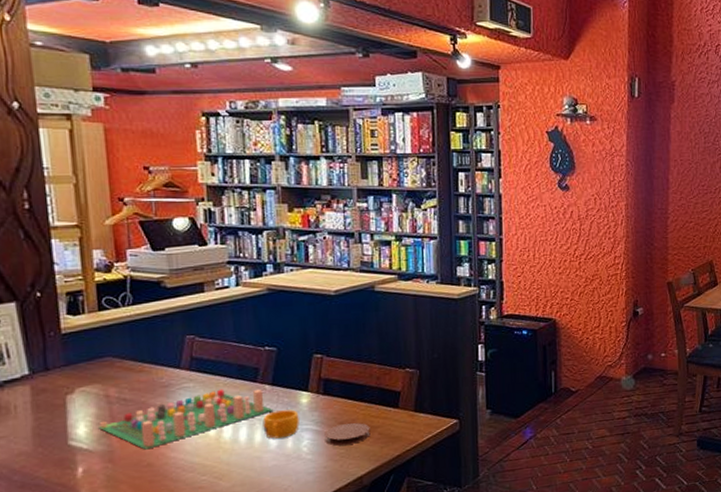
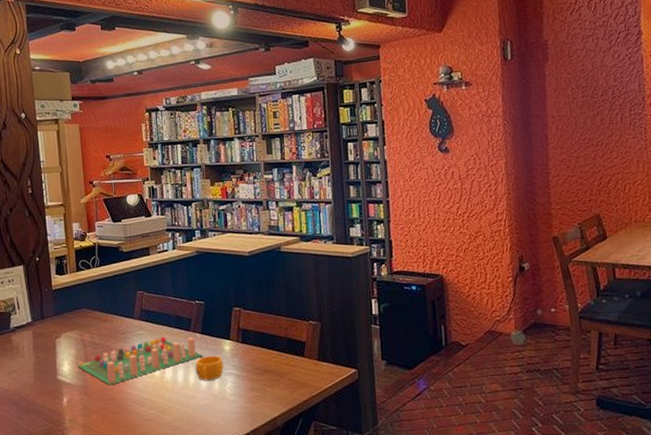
coaster: present [324,423,371,446] -> none [244,369,282,389]

